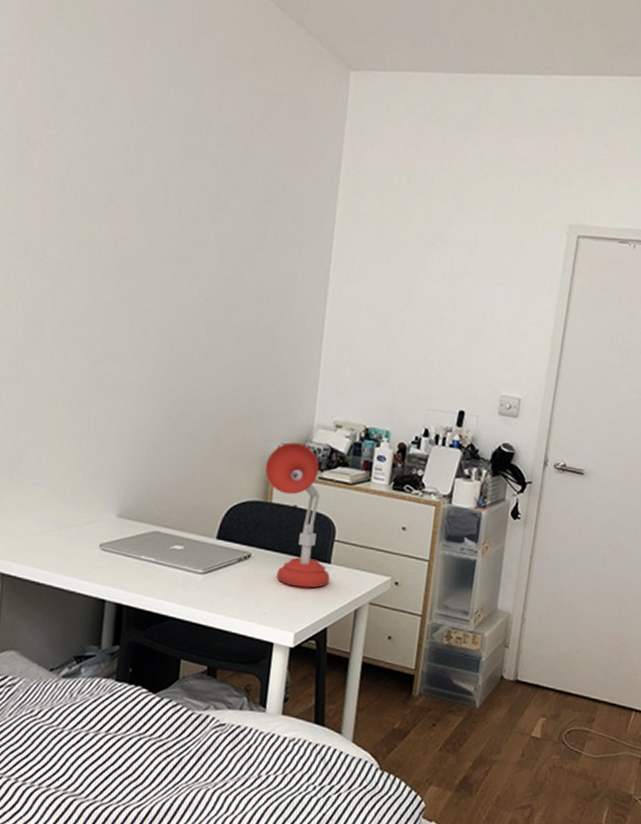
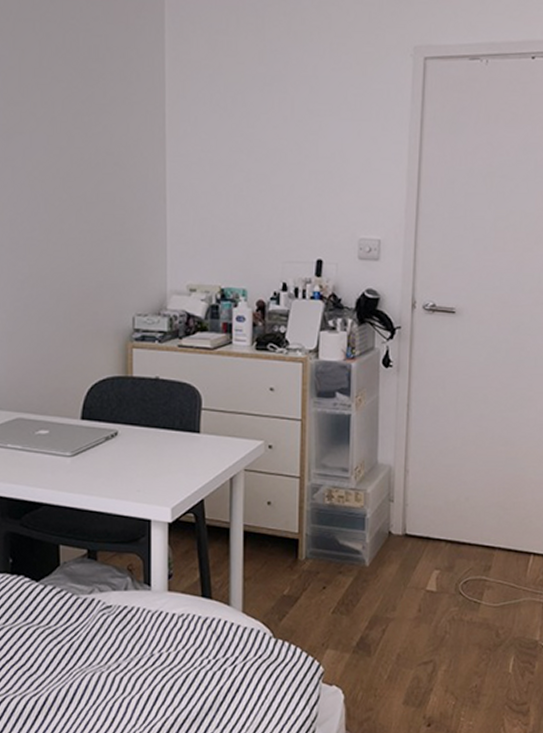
desk lamp: present [265,442,330,588] -> none [121,312,201,460]

